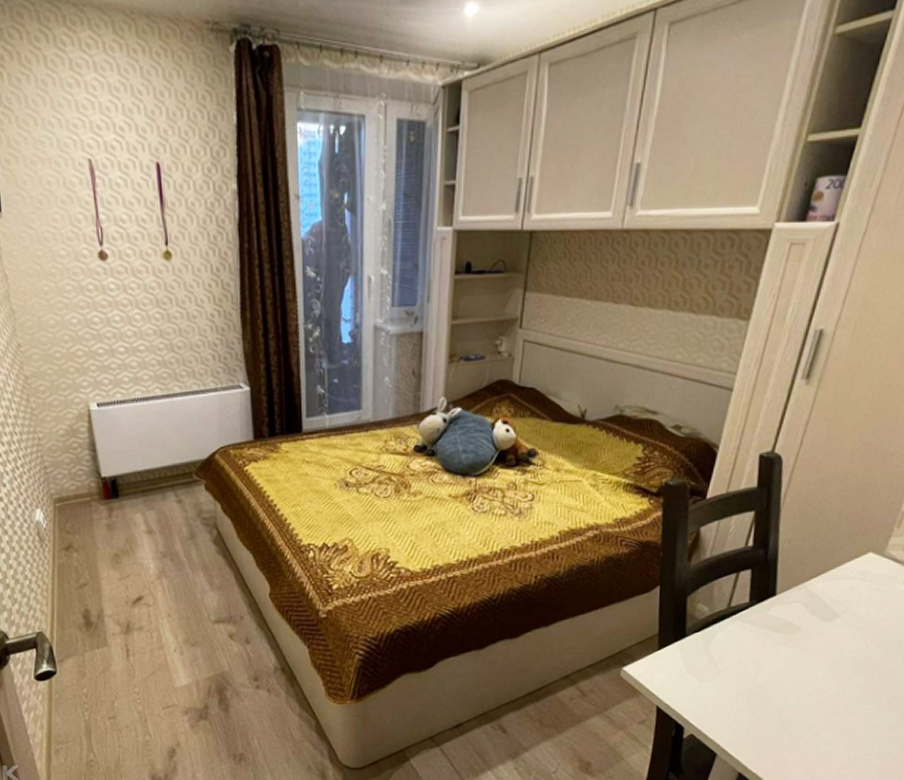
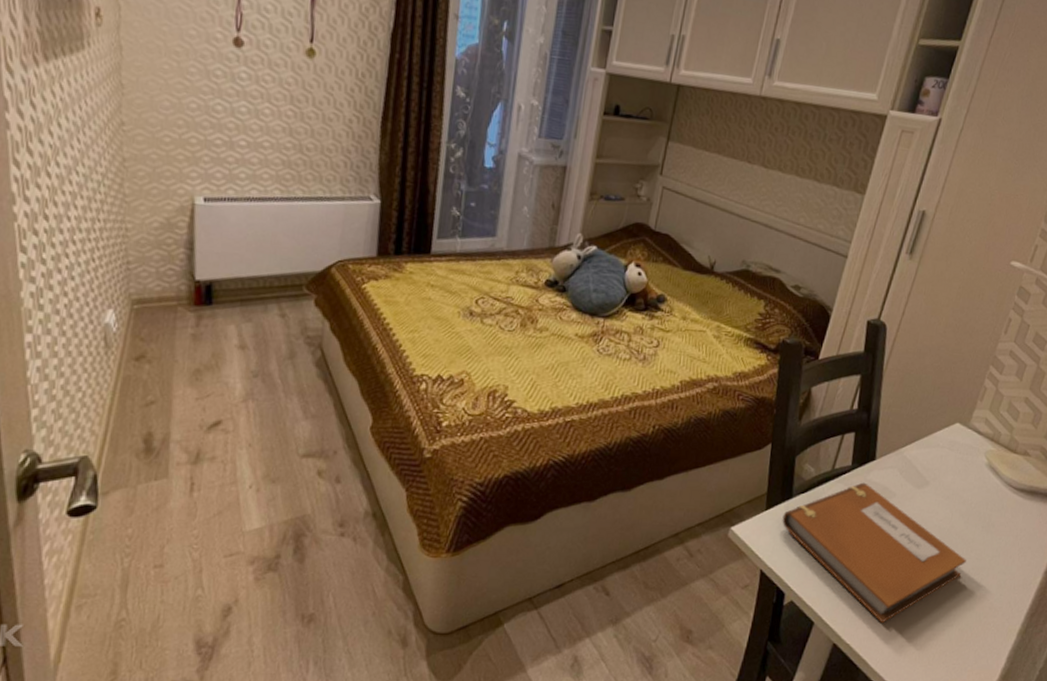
notebook: none [676,618,885,754] -> present [782,482,966,624]

